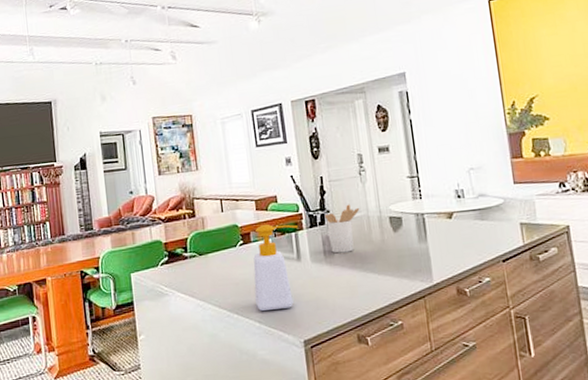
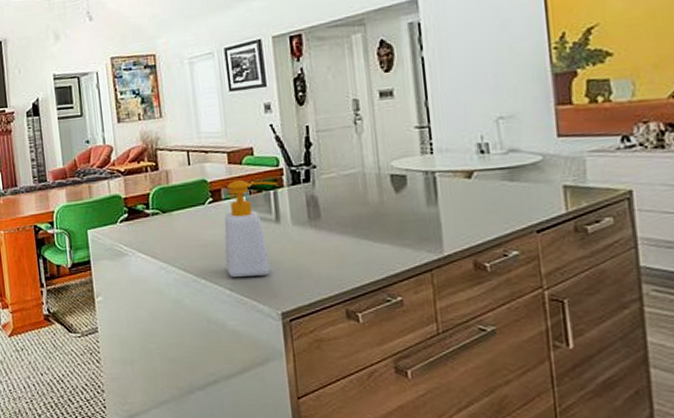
utensil holder: present [324,204,360,254] -> none [309,158,354,216]

